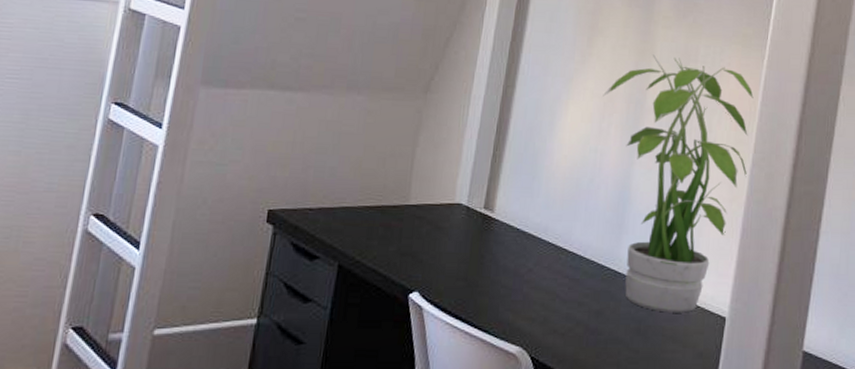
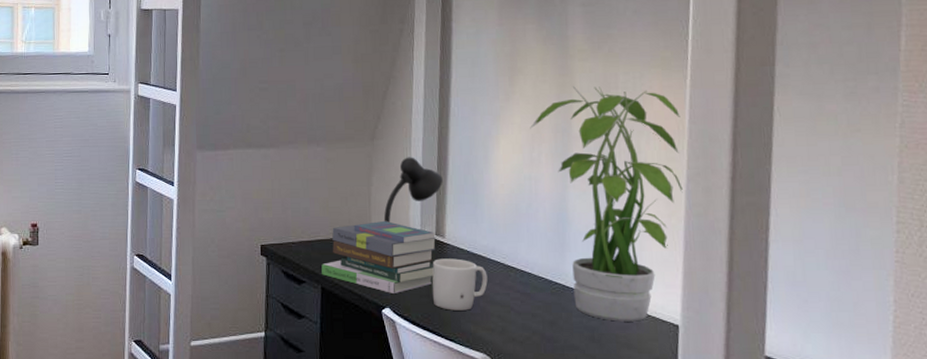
books: none [341,189,484,276] -> present [321,221,436,295]
desk lamp: none [425,116,501,191] -> present [383,157,443,223]
mug: none [470,236,536,297] -> present [432,258,488,310]

